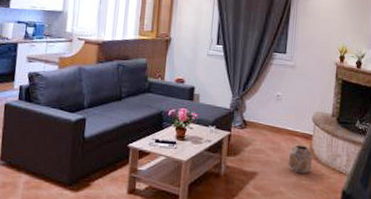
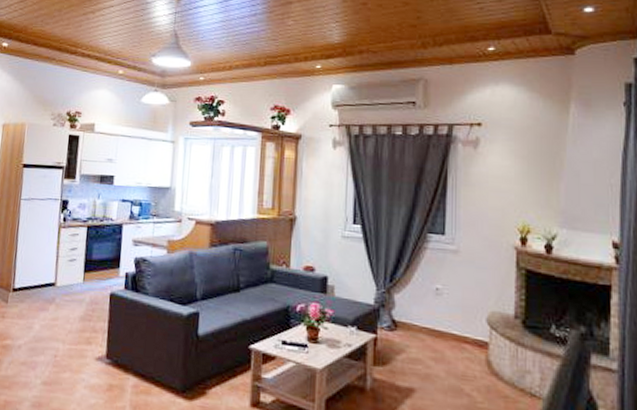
planter: present [289,145,313,175] -> none [457,354,491,395]

